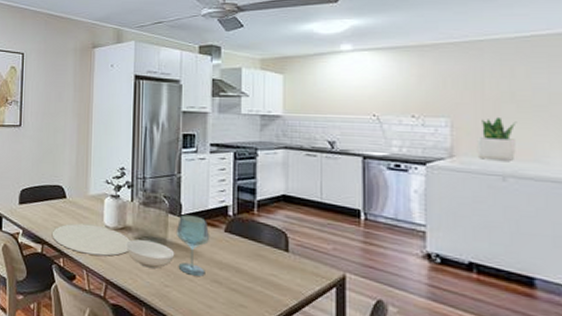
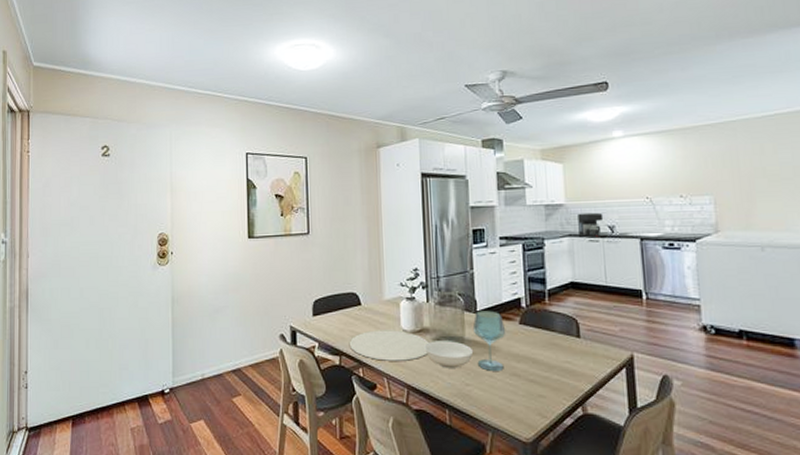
coffee maker: none [294,126,325,153] -> present [578,212,607,238]
planter: present [476,116,517,161] -> none [737,191,770,232]

